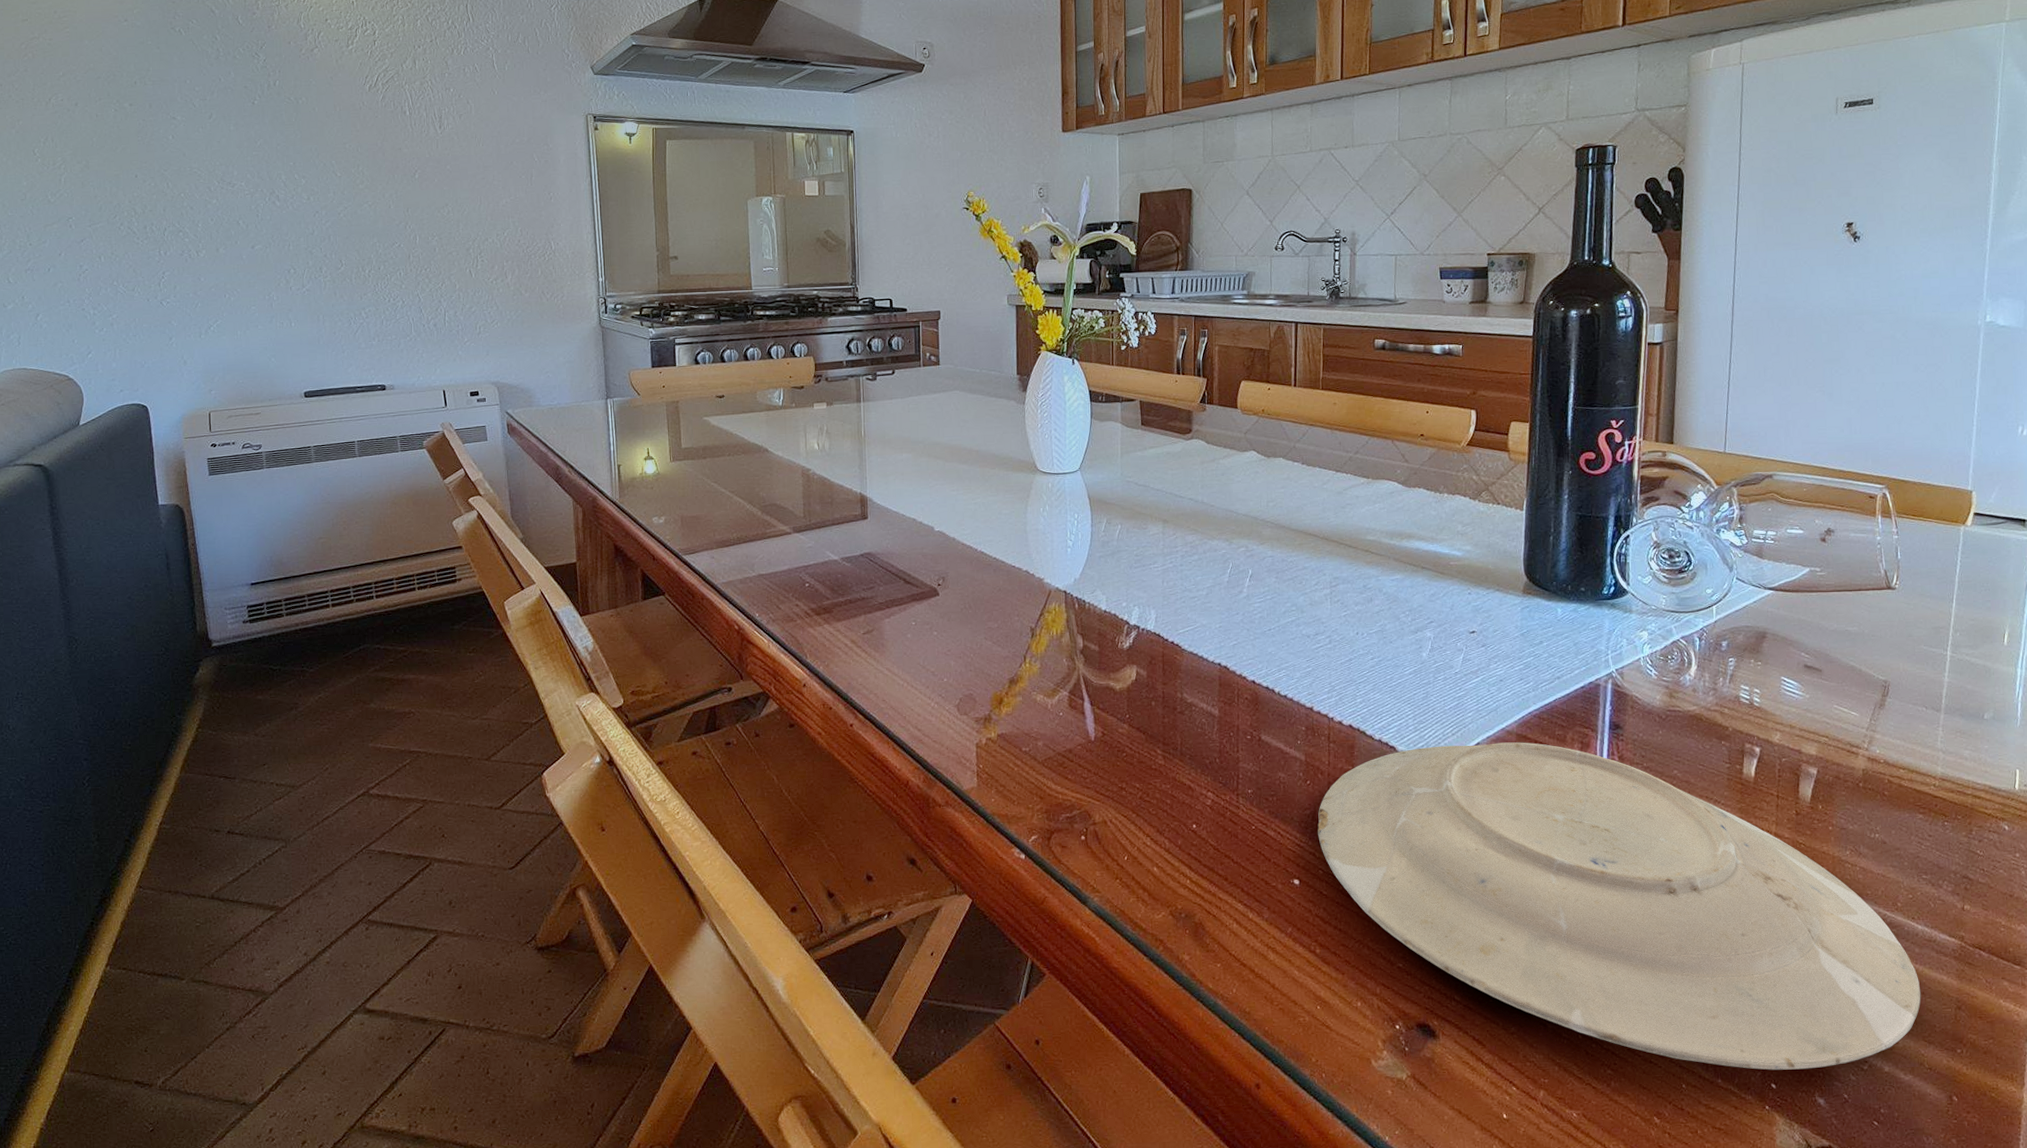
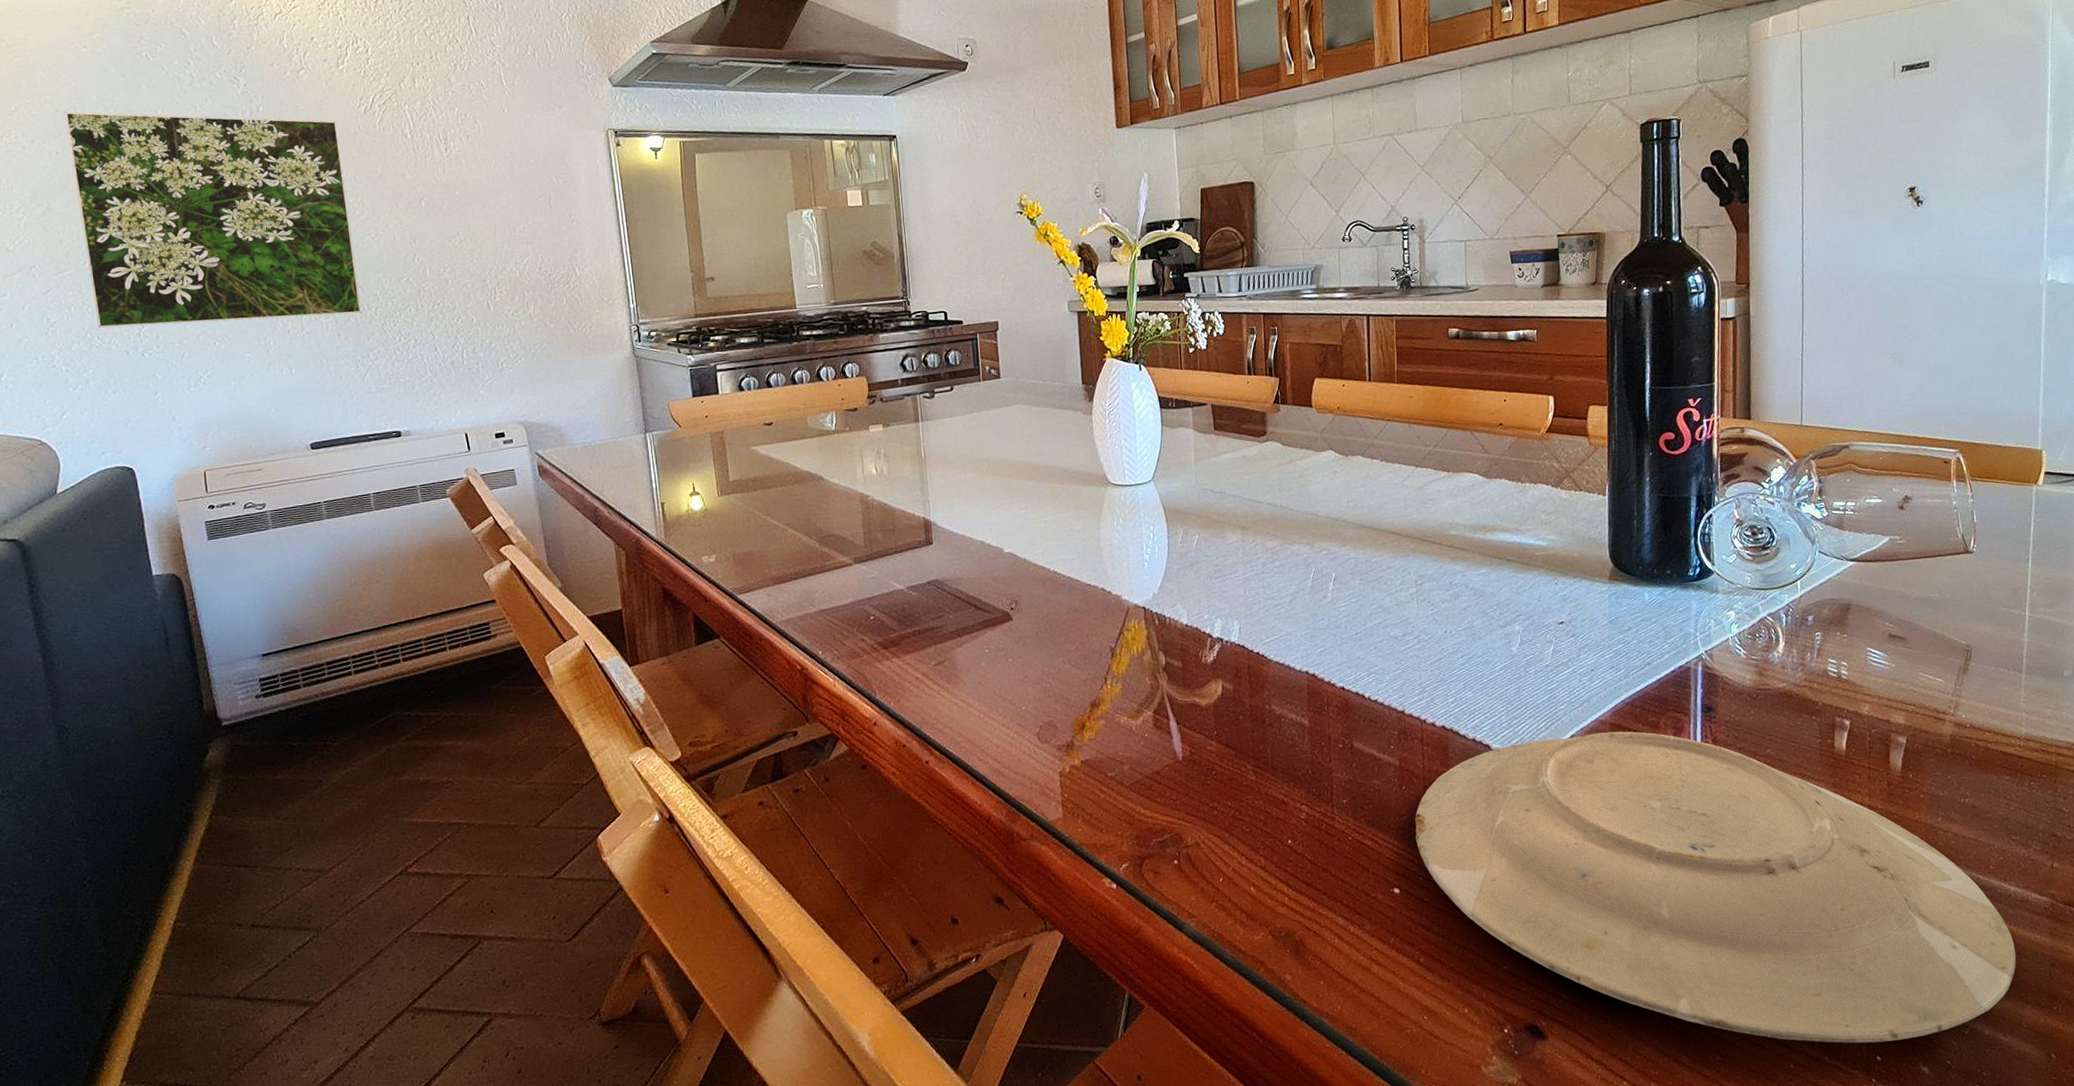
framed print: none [105,78,357,277] -> present [64,111,362,328]

